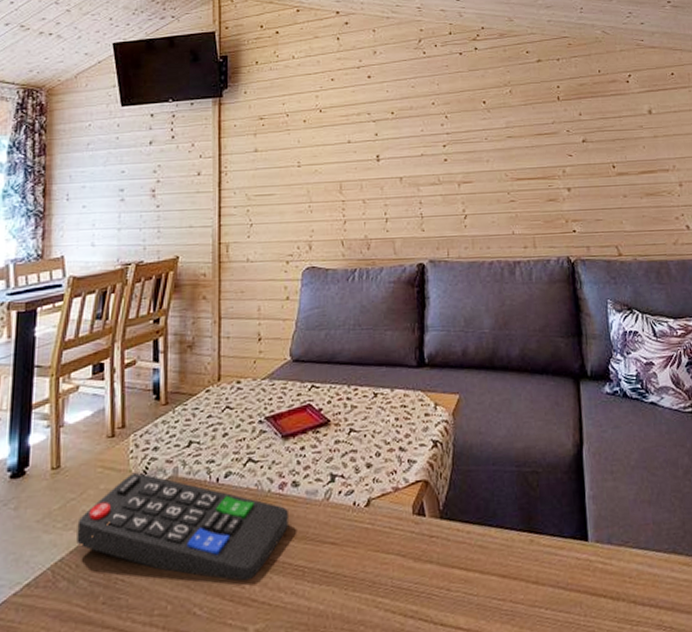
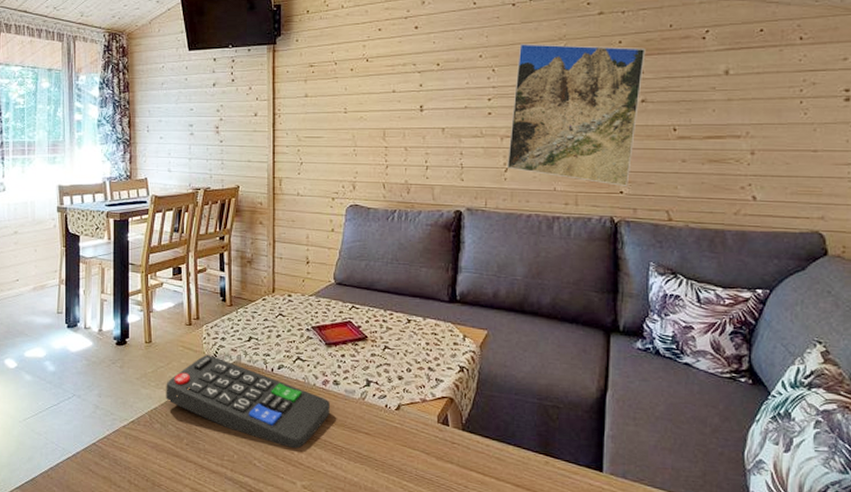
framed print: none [465,90,581,225] -> present [506,44,646,186]

